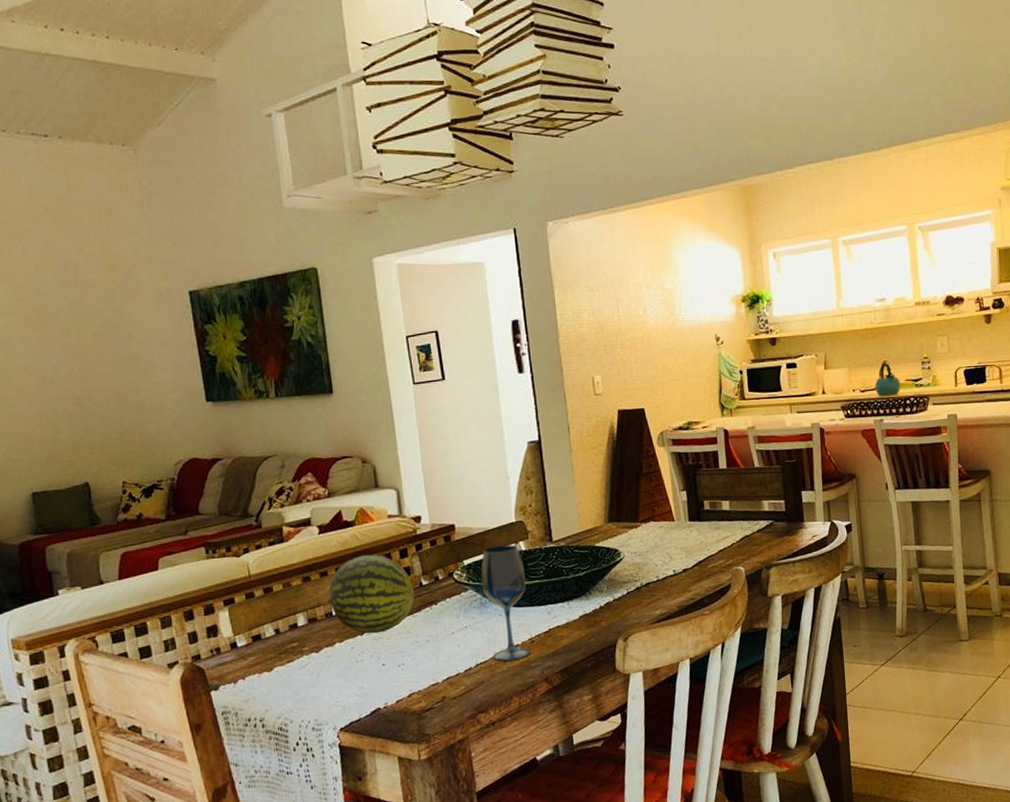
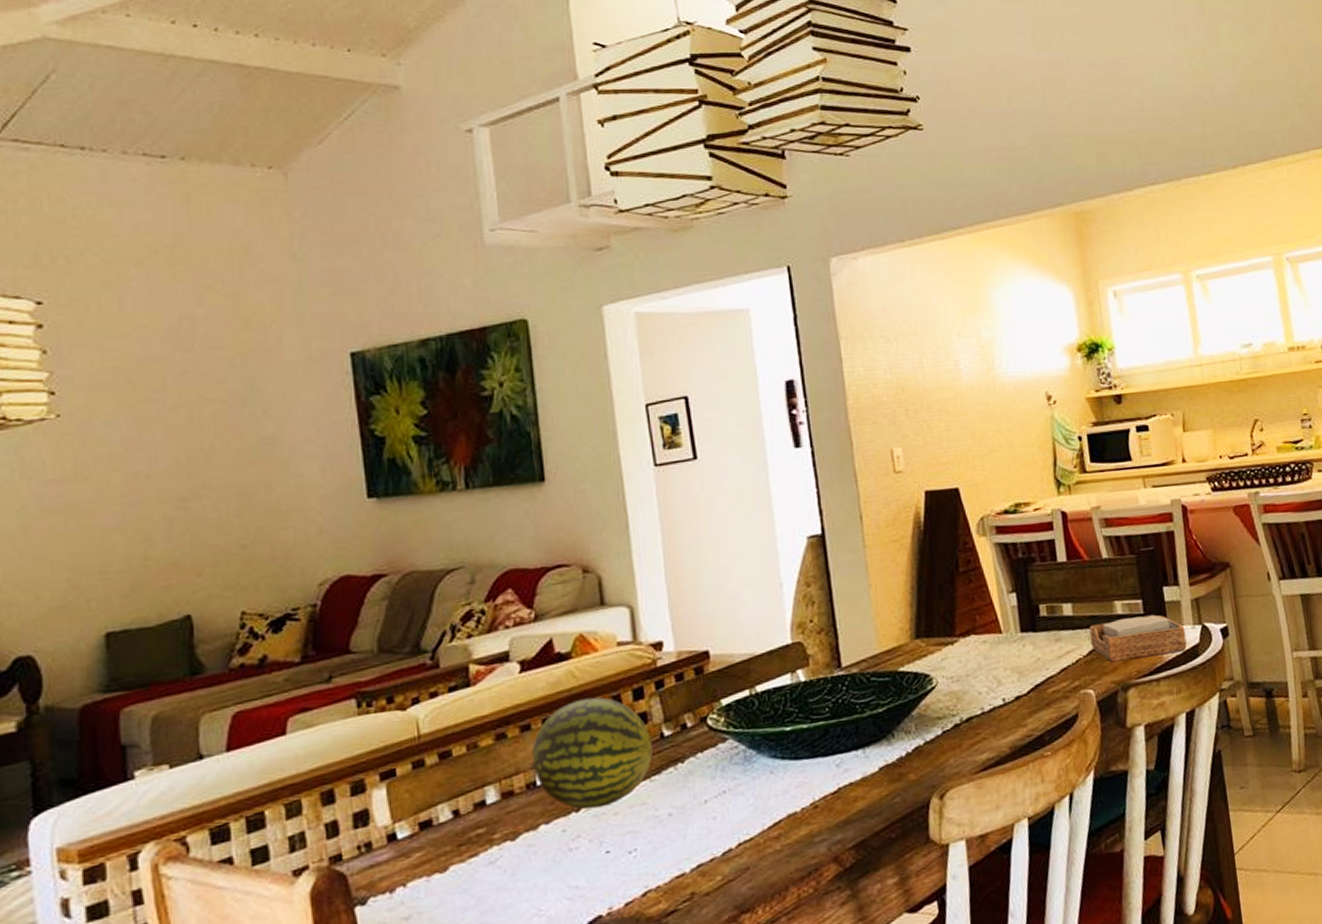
wineglass: present [481,545,530,661] -> none [745,674,813,837]
napkin holder: none [742,512,818,547] -> present [1089,615,1187,662]
kettle: present [875,362,901,397] -> none [1246,421,1278,464]

